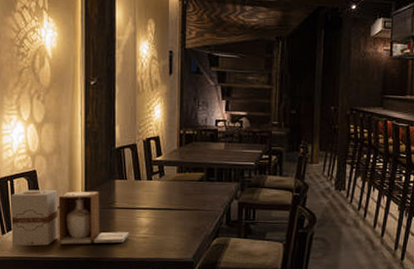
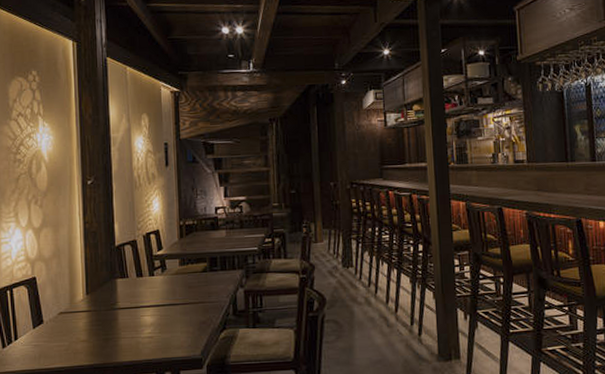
bottle: present [11,189,129,246] -> none [11,293,134,359]

